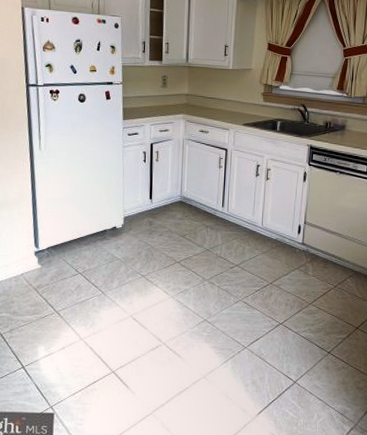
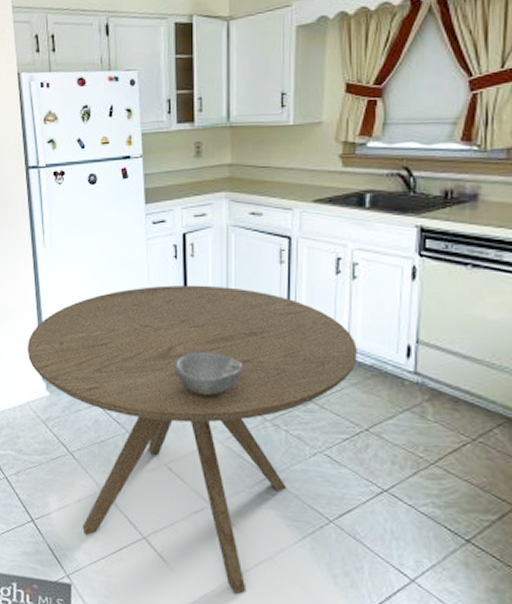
dining table: none [22,182,267,405] -> present [27,284,357,594]
bowl: none [141,231,190,264] -> present [175,351,242,397]

